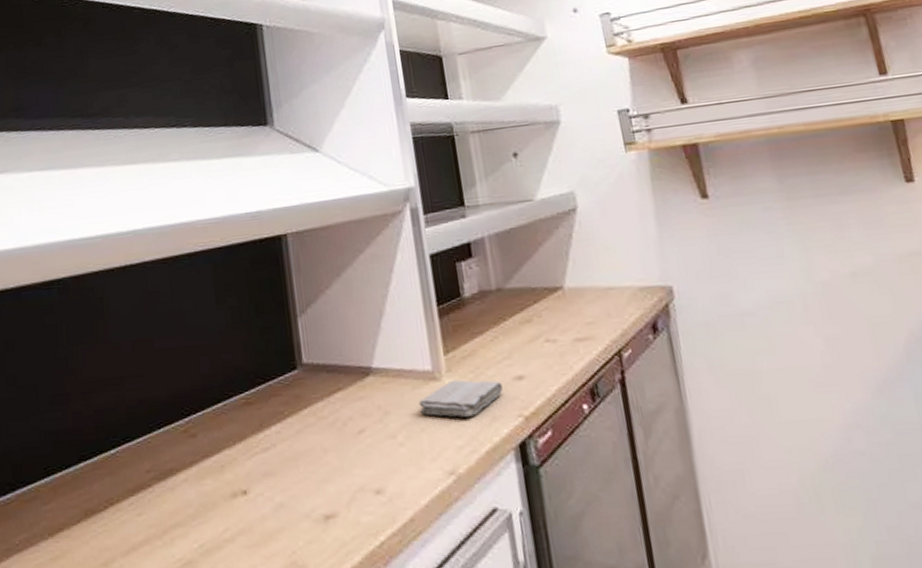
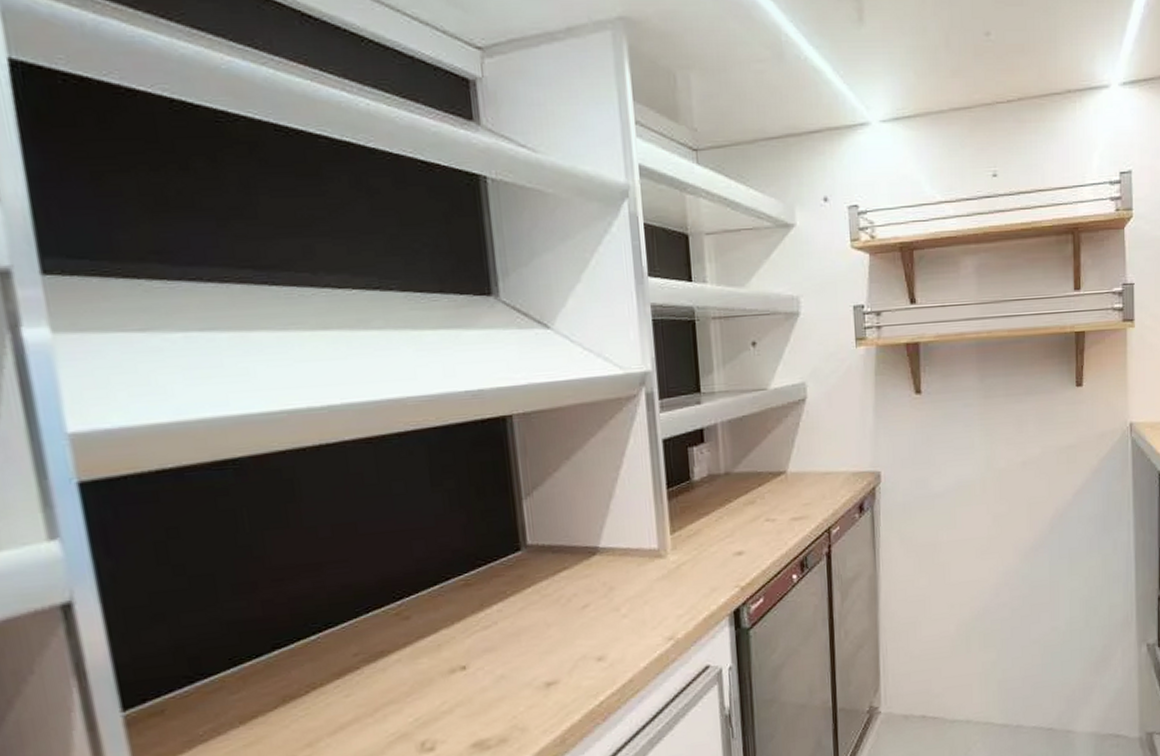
washcloth: present [418,379,503,417] -> none [643,556,723,590]

